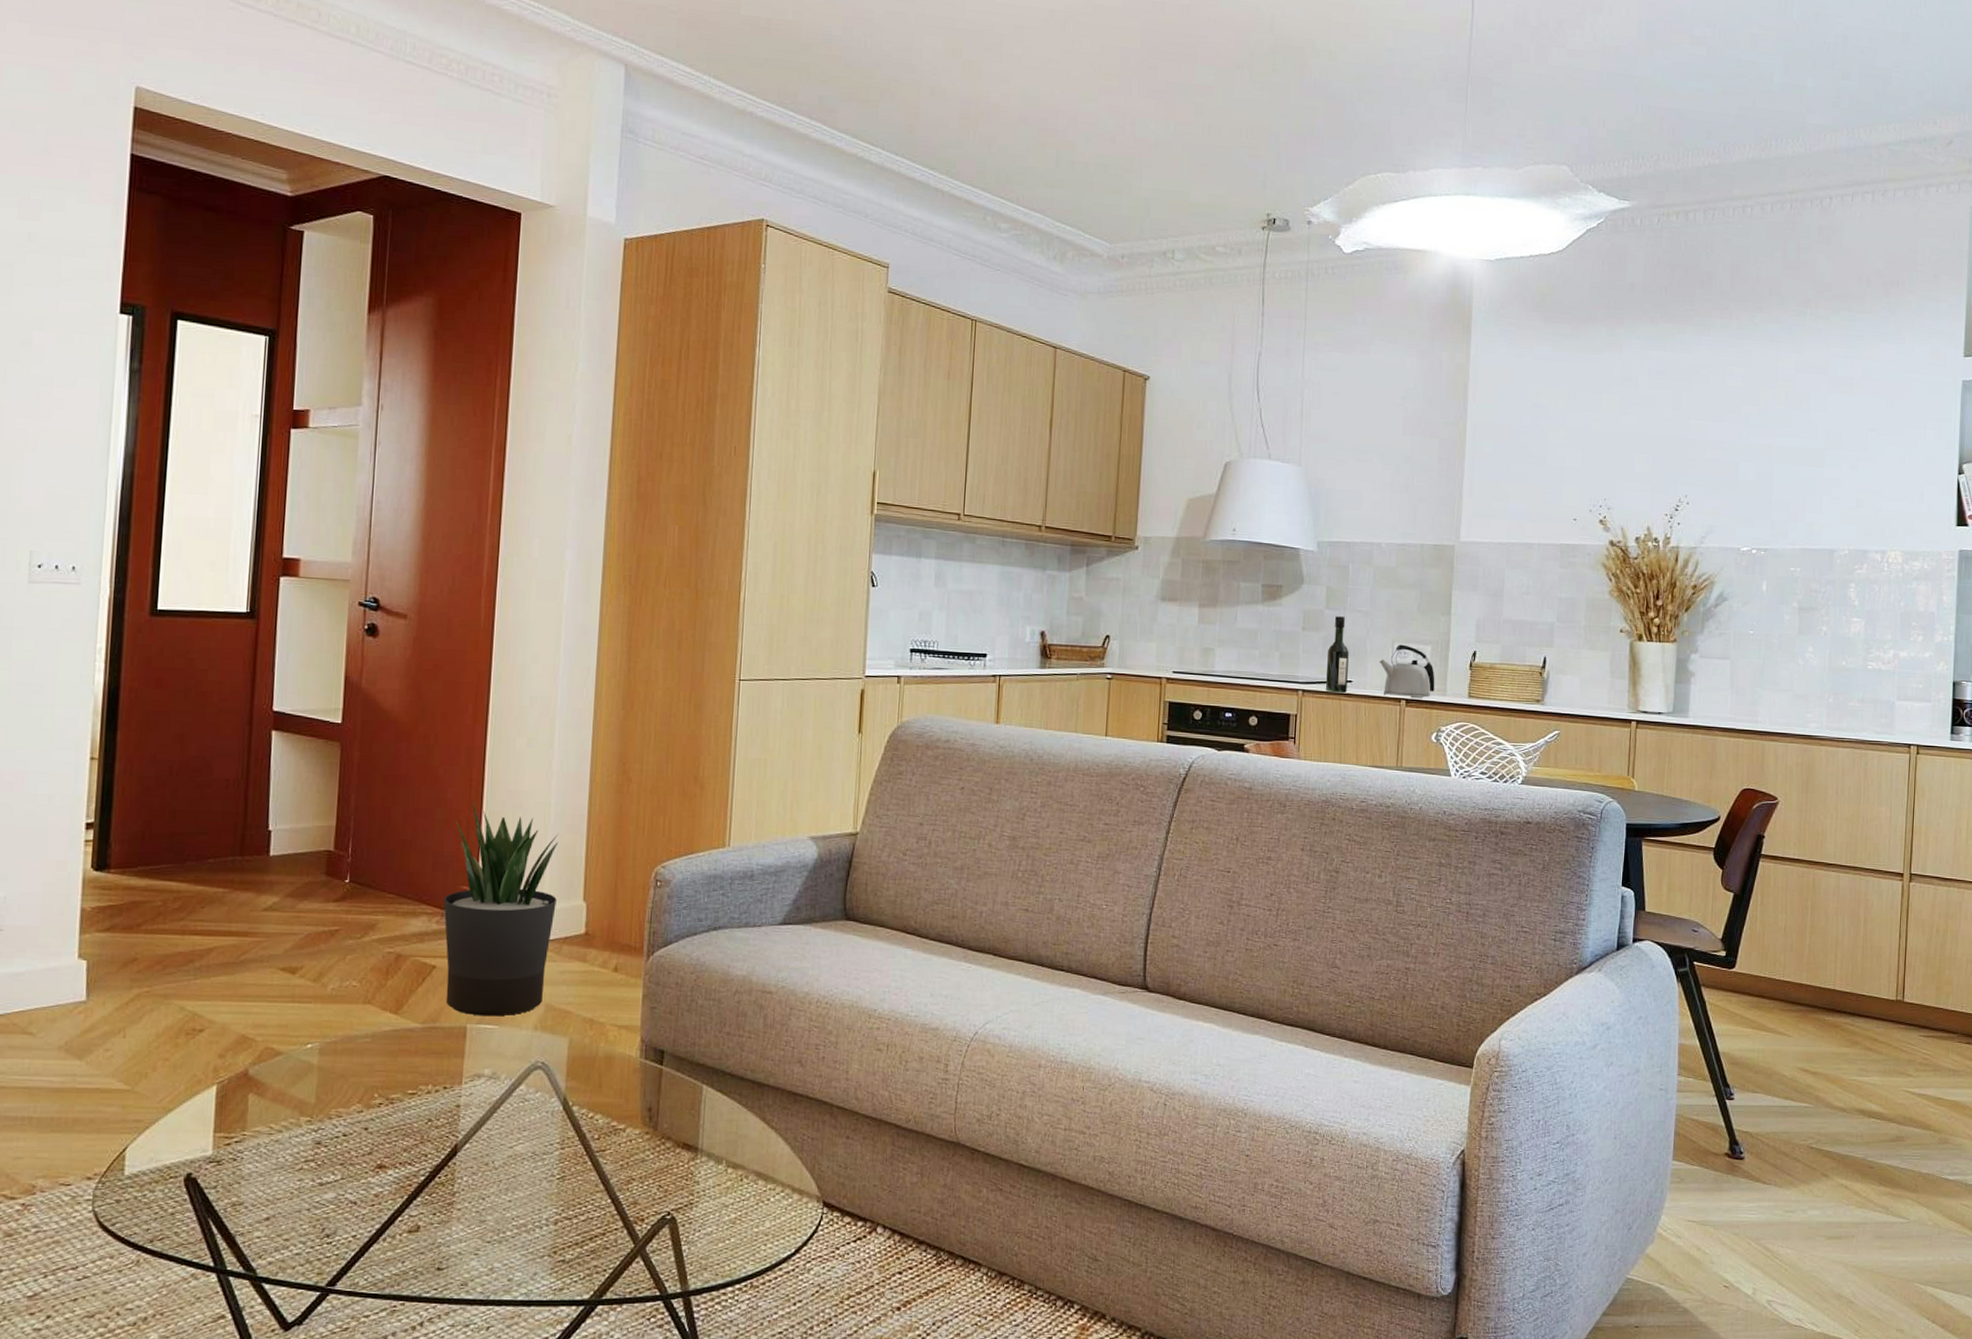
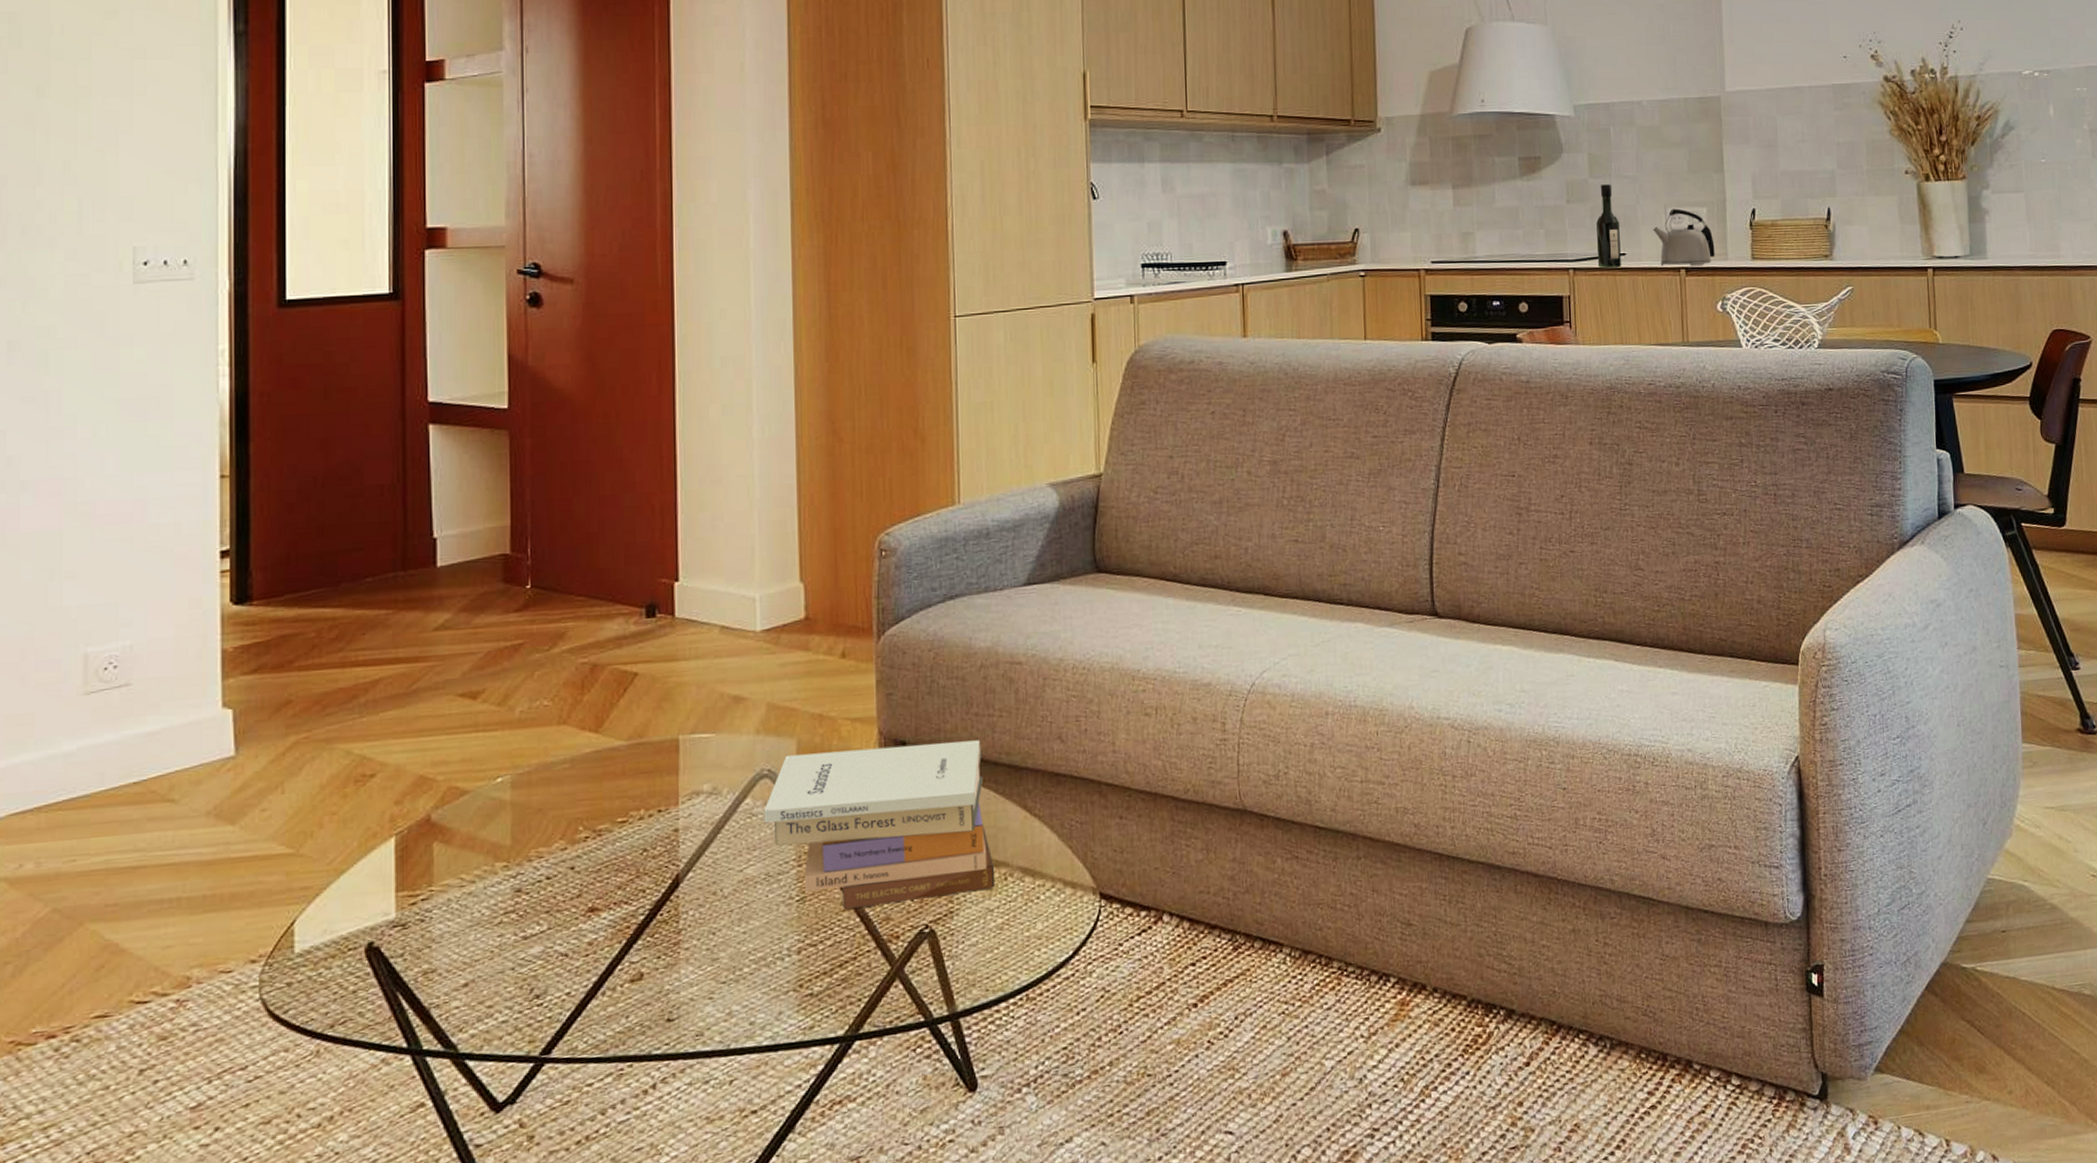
planter: present [443,799,559,1017] -> none [641,479,770,725]
books: none [534,1051,733,1192] -> present [763,740,996,910]

